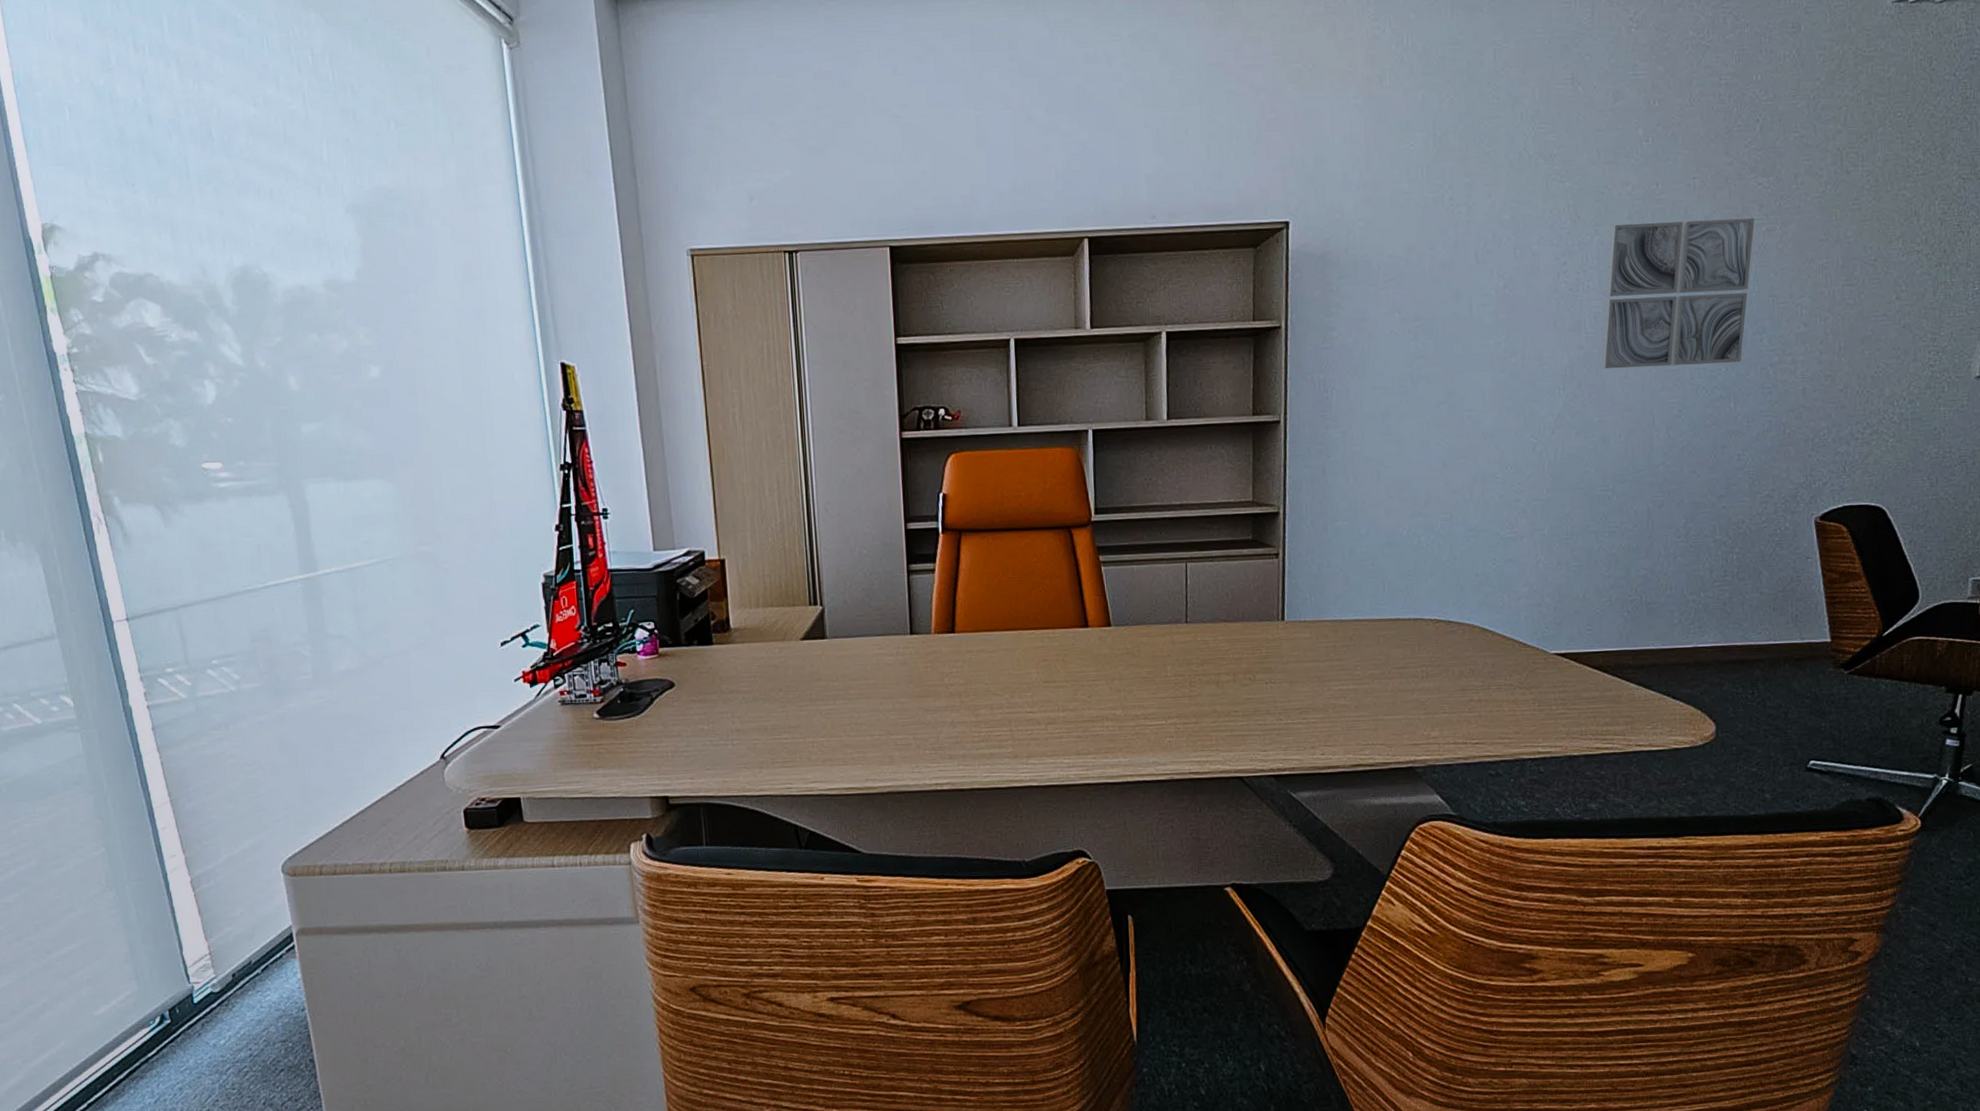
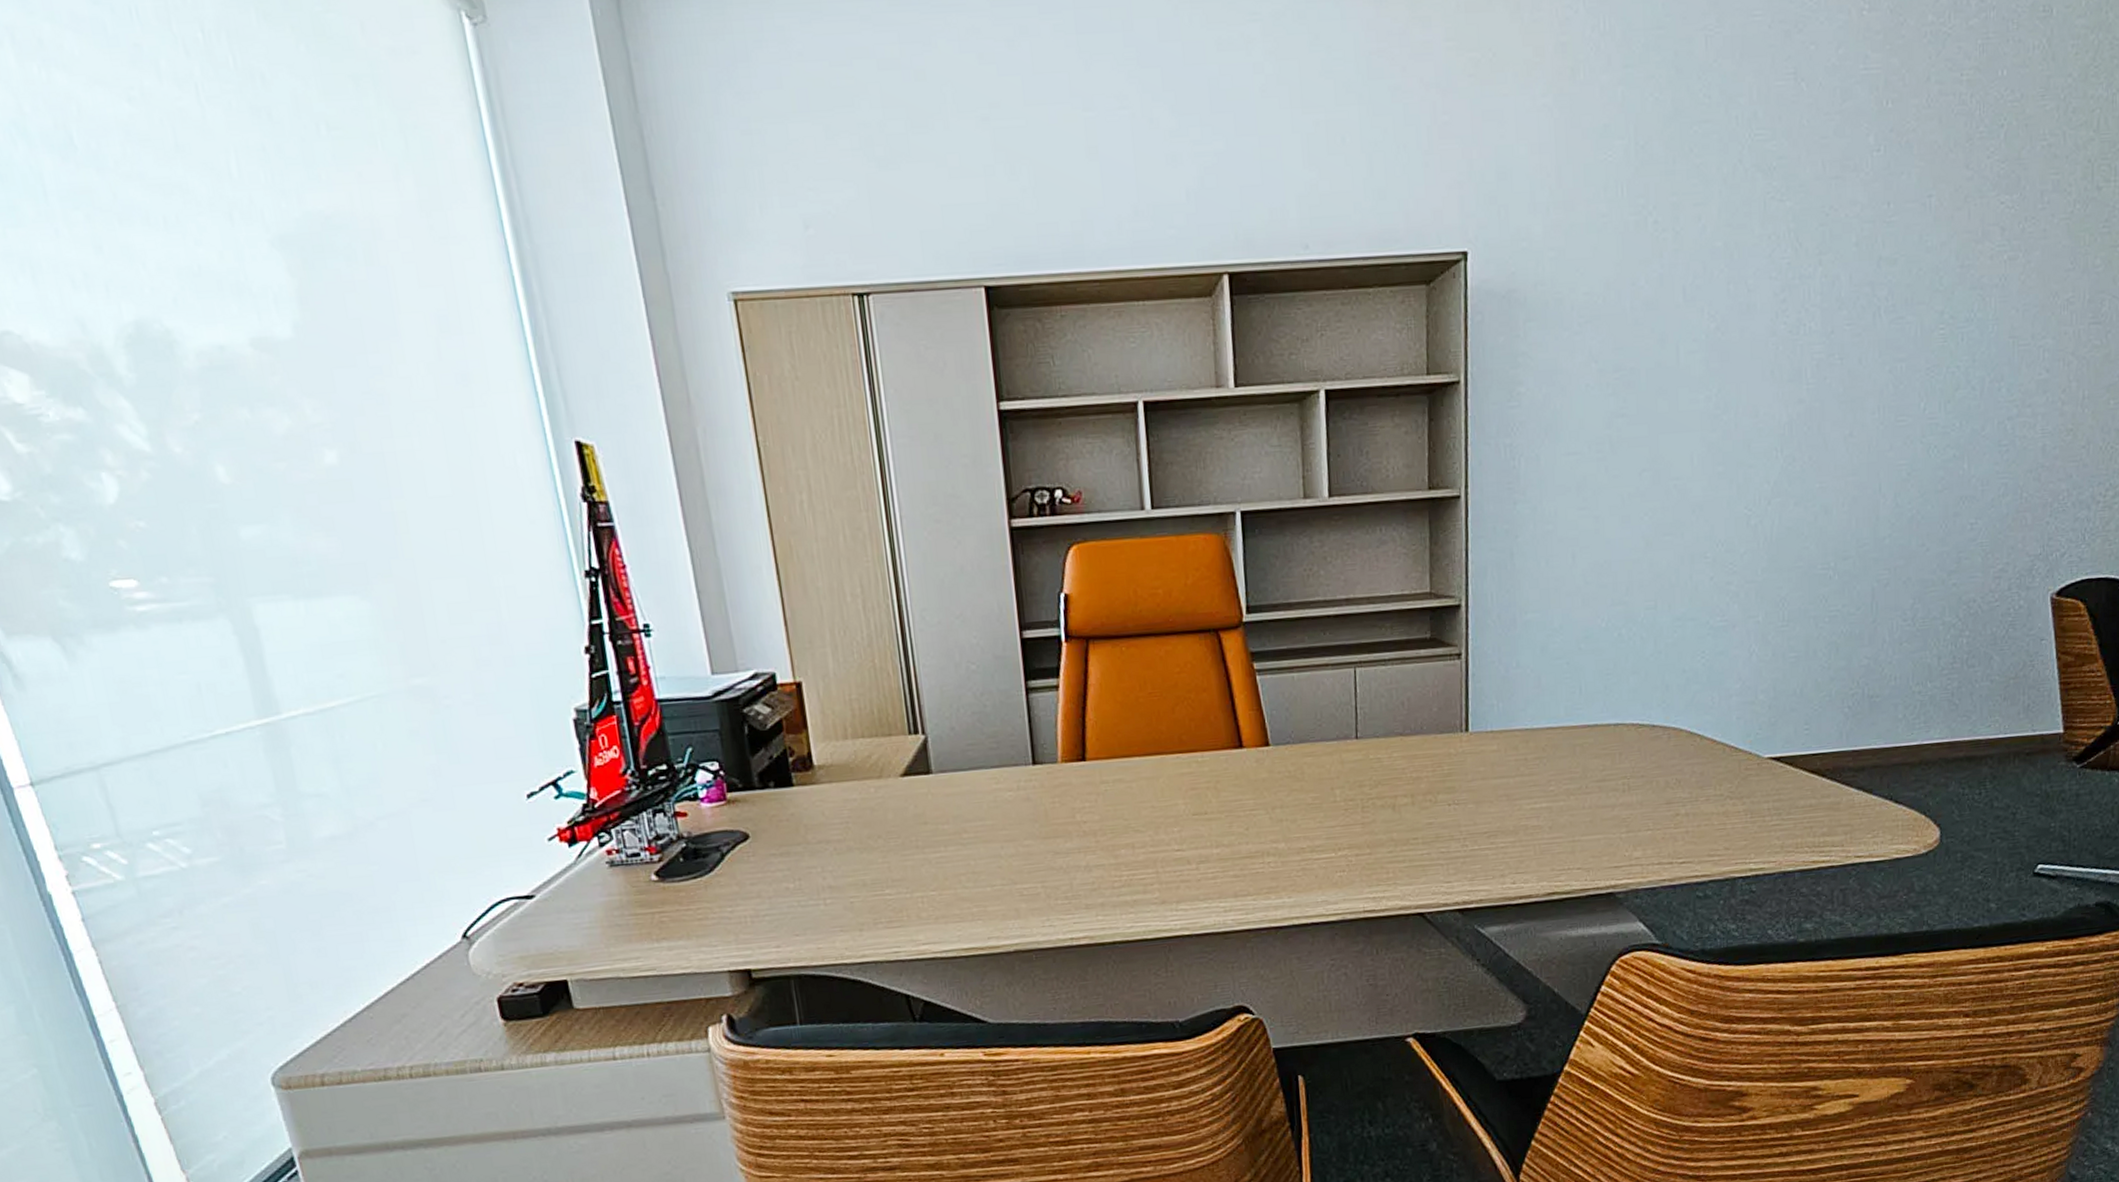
wall art: present [1600,217,1755,370] -> none [1822,243,1995,427]

